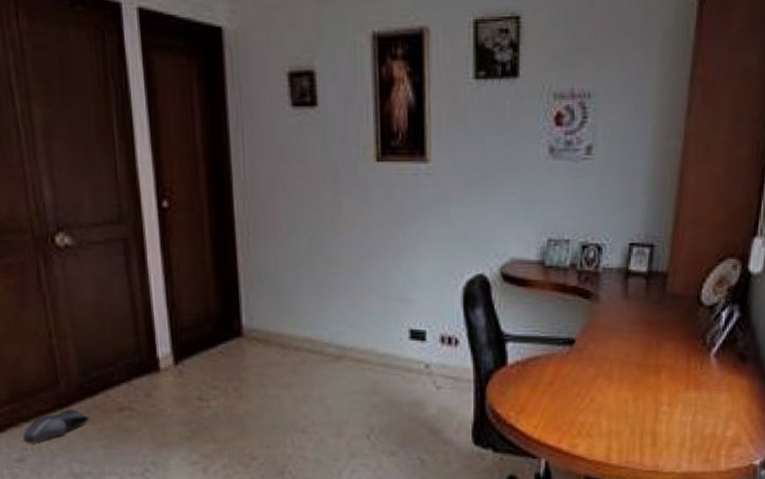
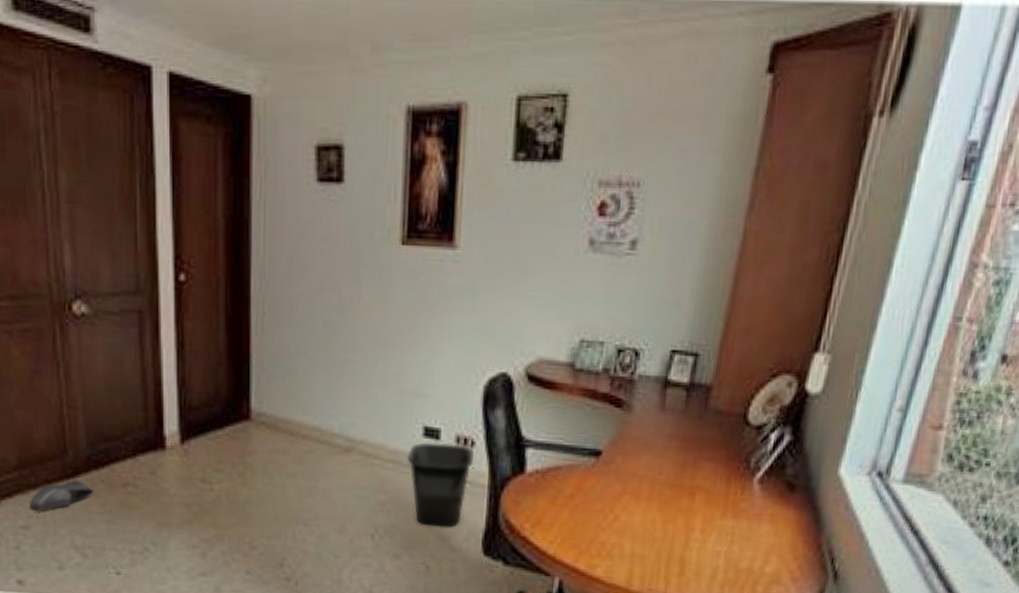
waste bin: none [395,344,459,423] -> present [406,442,474,528]

